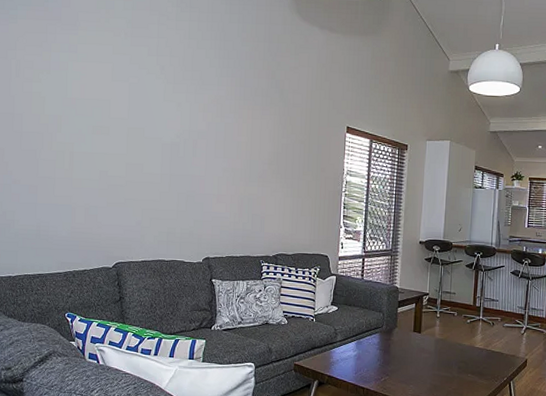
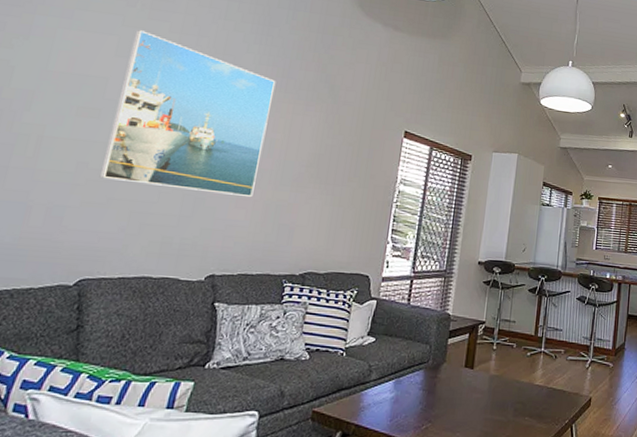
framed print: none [116,56,236,192] -> present [99,30,276,197]

